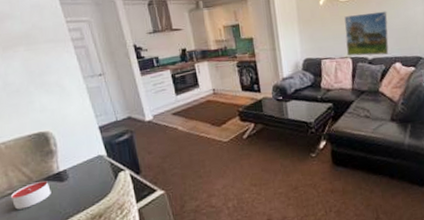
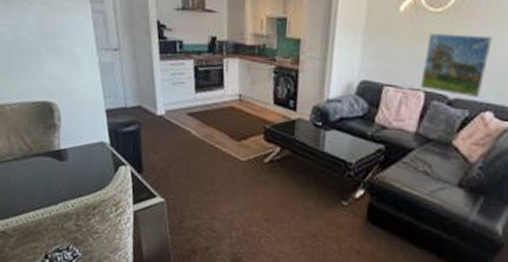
candle: present [10,180,51,210] -> none [10,154,49,180]

